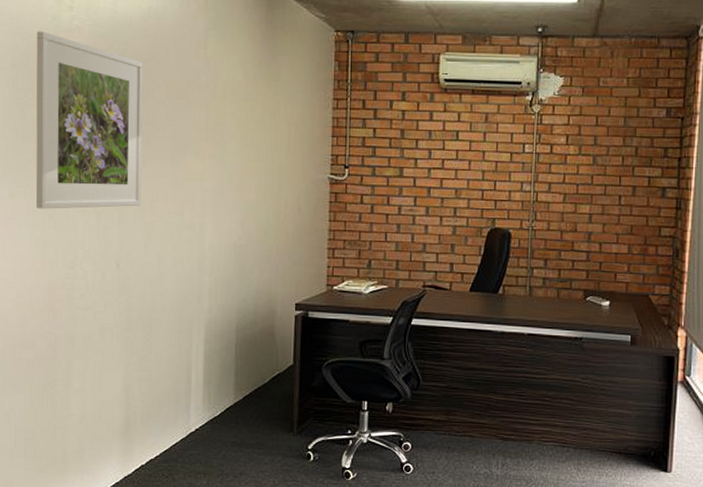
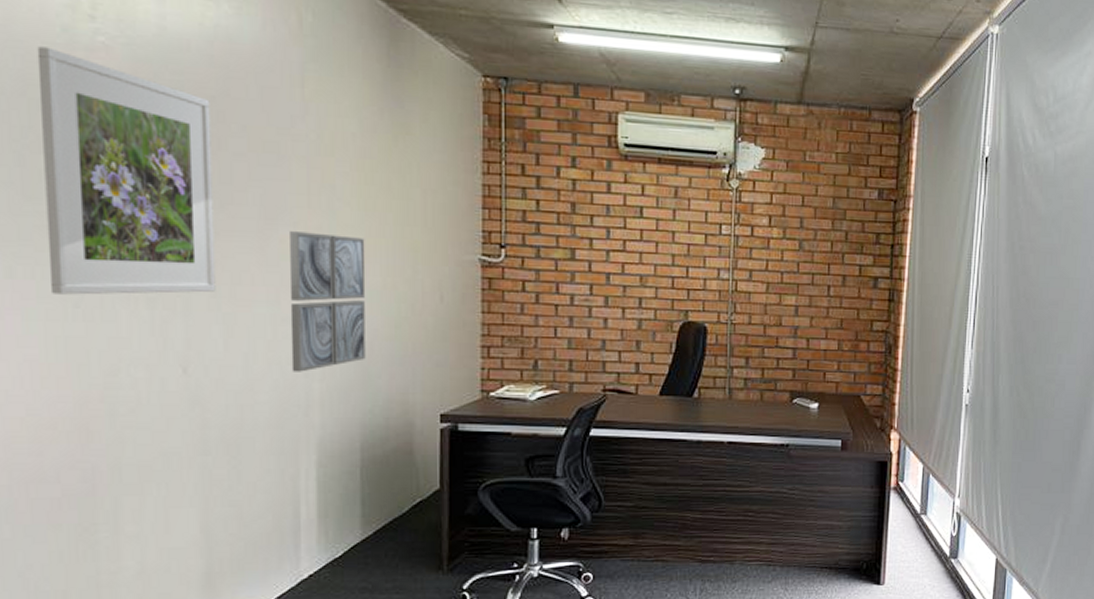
wall art: none [190,159,245,268] -> present [289,231,366,372]

